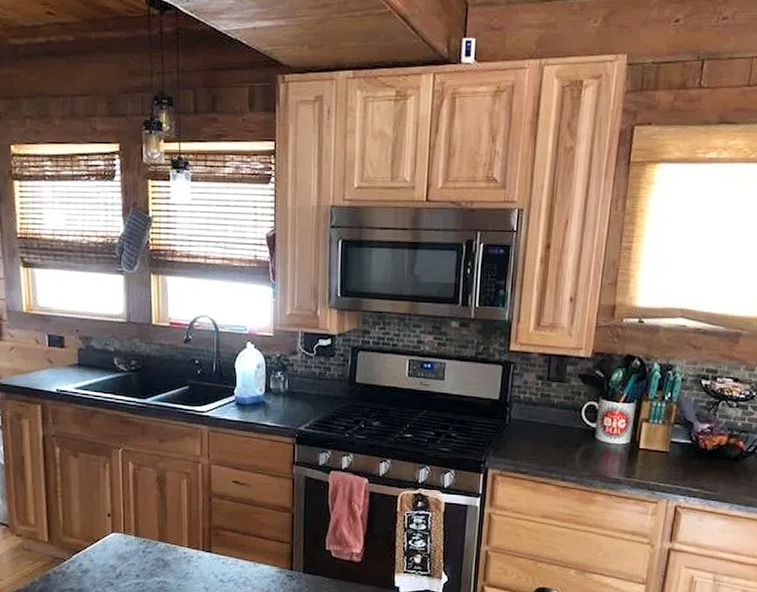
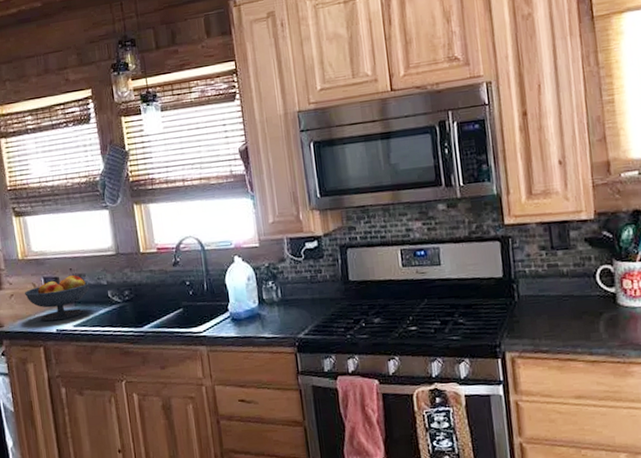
fruit bowl: none [26,337,97,381] -> present [25,275,90,322]

